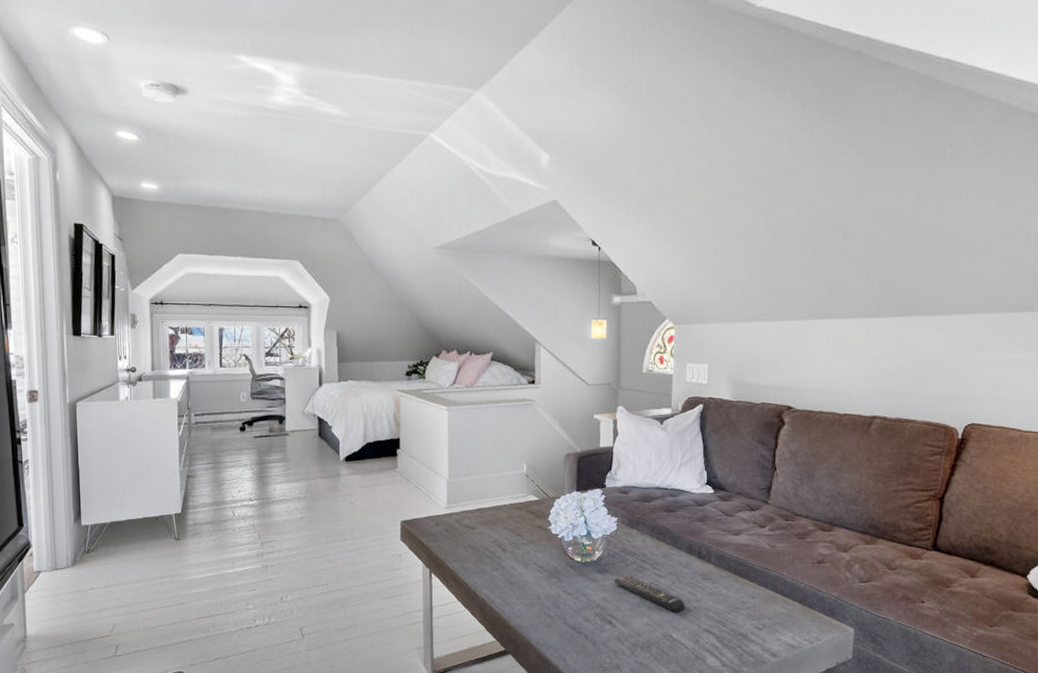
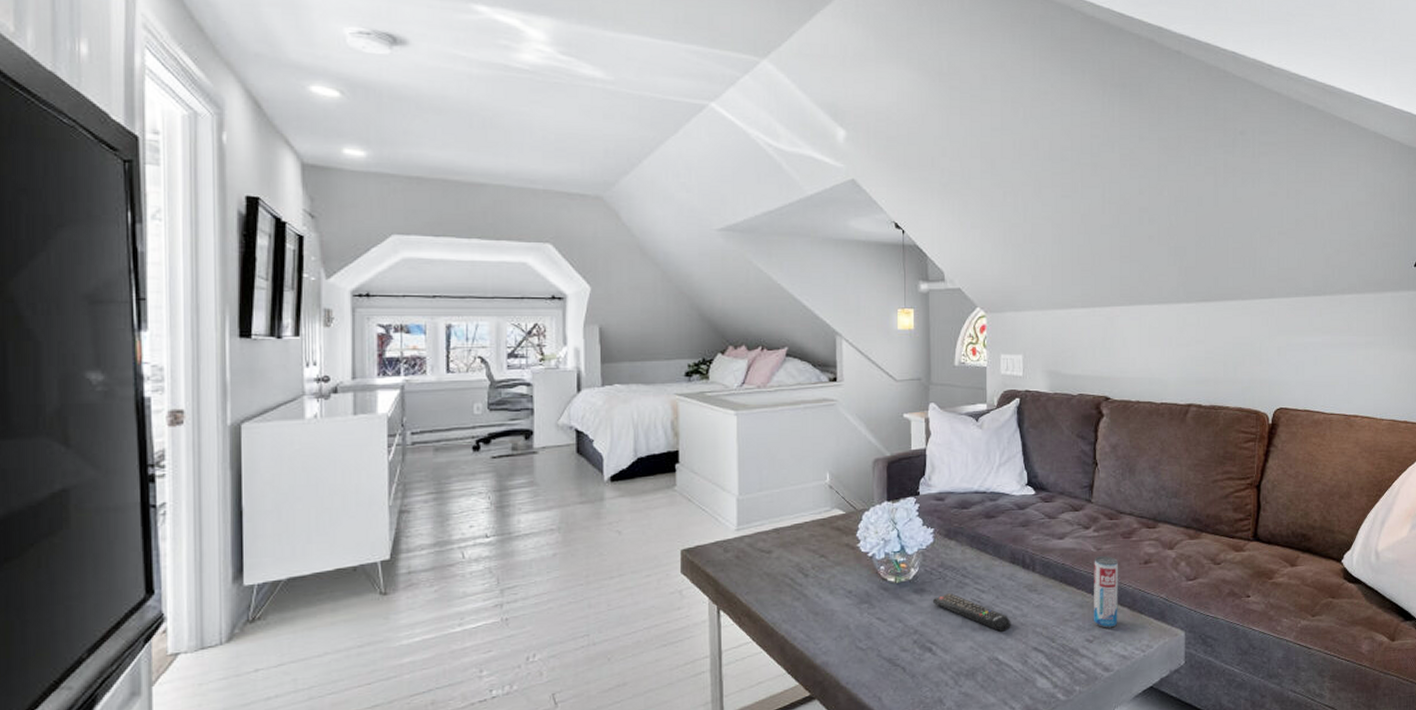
beverage can: none [764,553,791,619] -> present [1094,556,1118,628]

